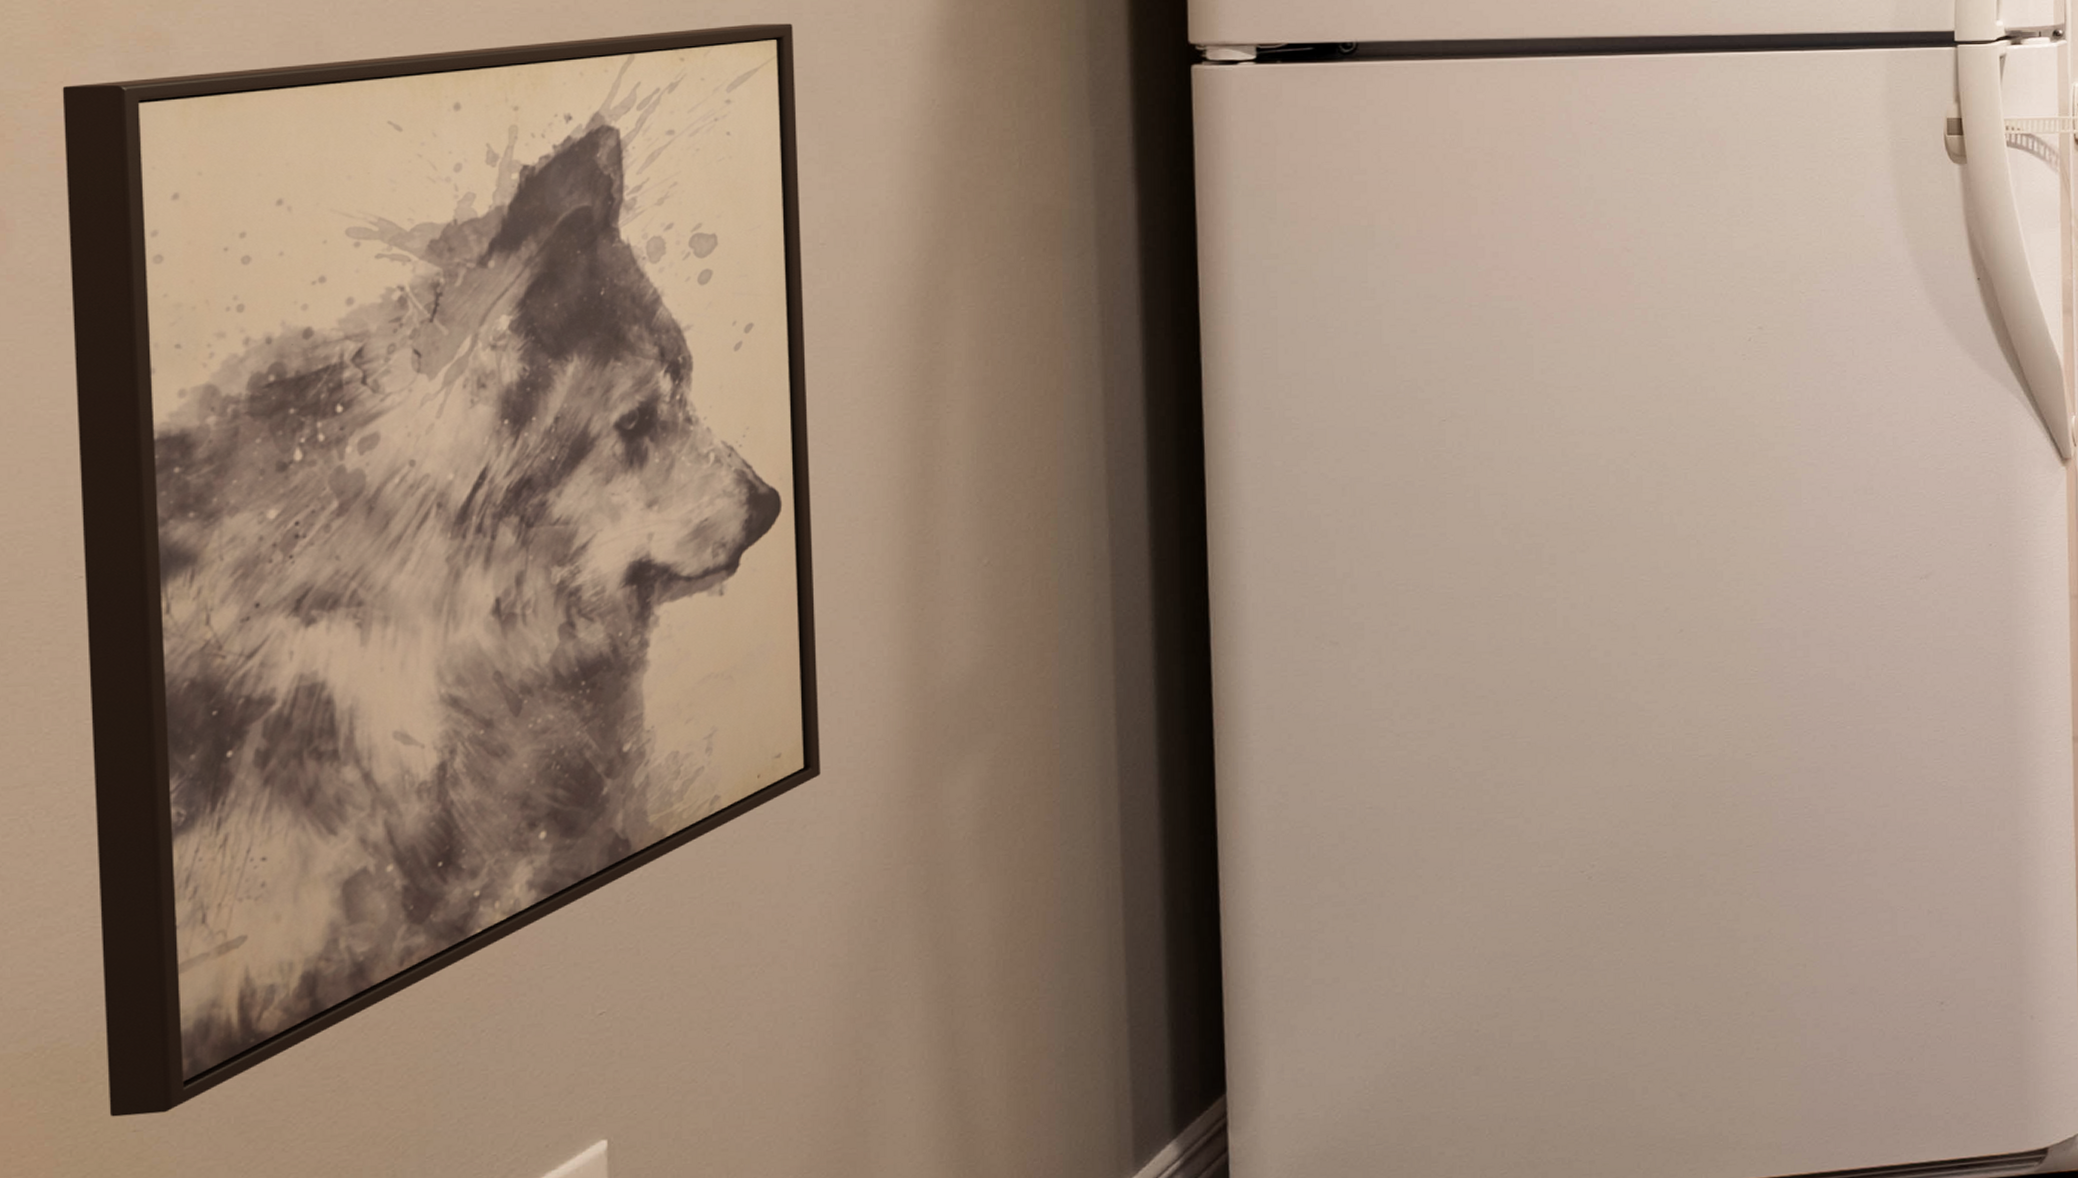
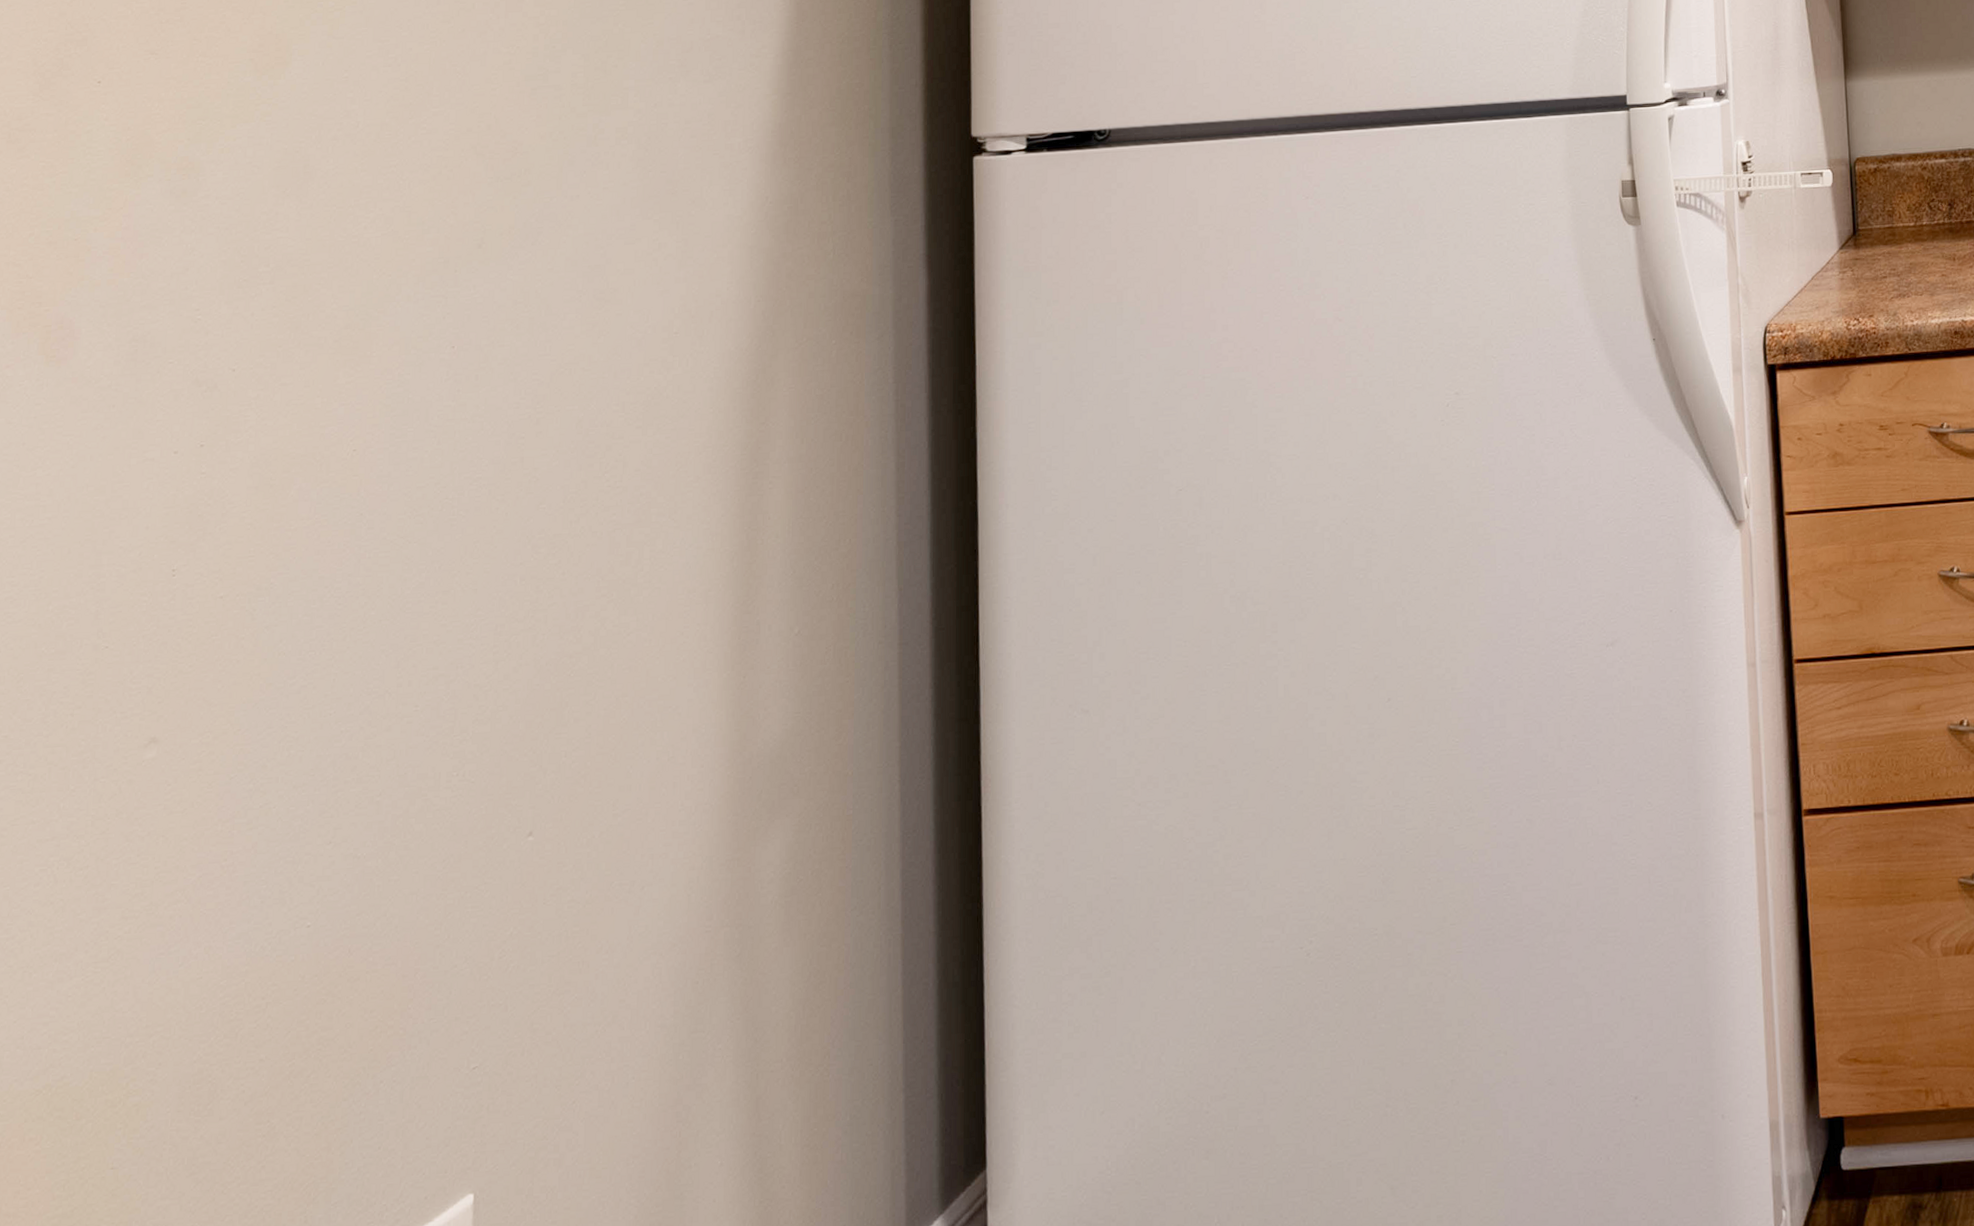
wall art: present [62,23,821,1117] -> none [94,132,660,1154]

